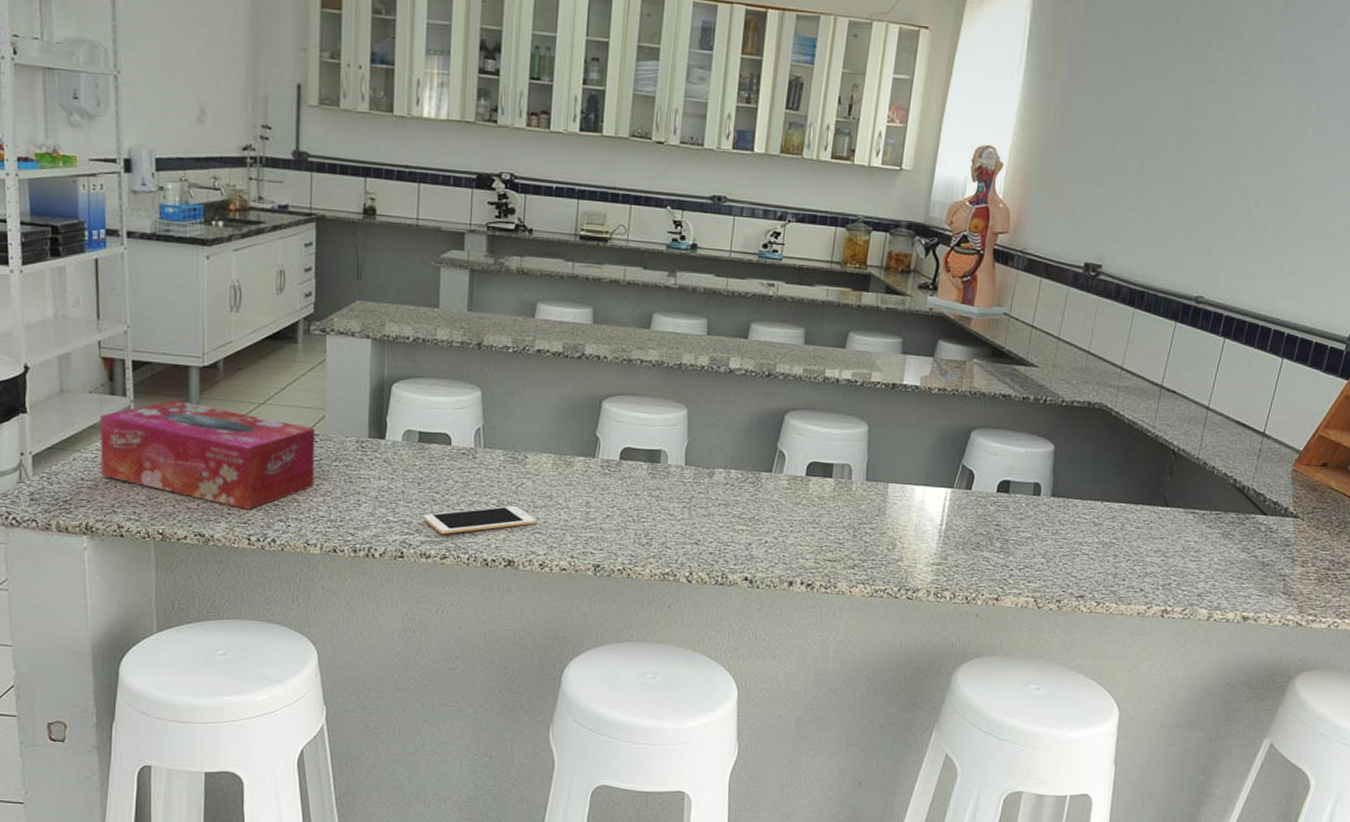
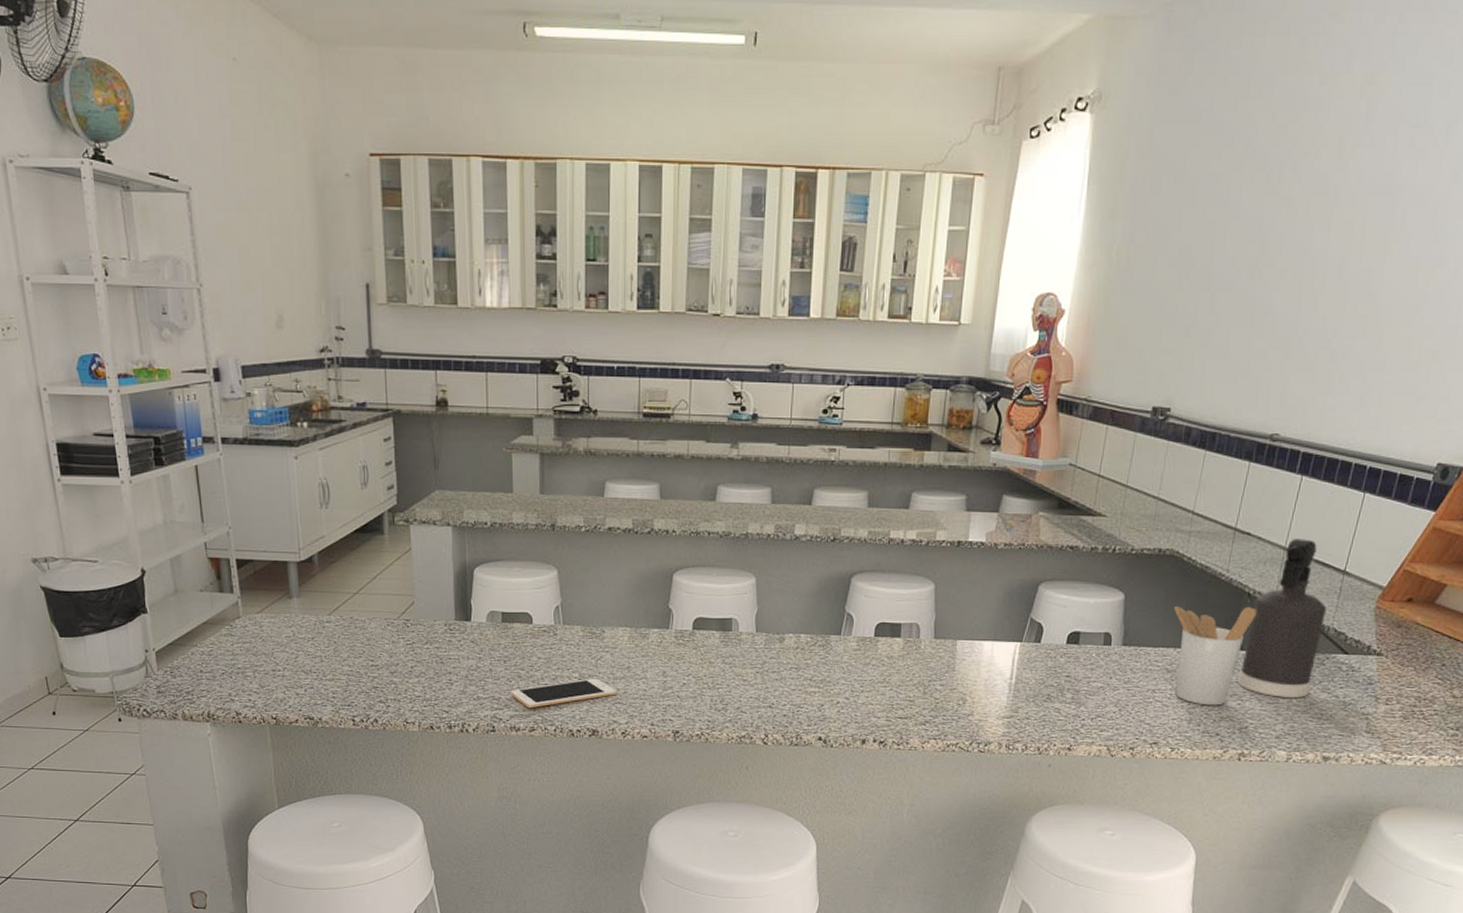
tissue box: present [100,400,315,510] -> none [212,595,409,693]
utensil holder: none [1101,460,1181,561] -> present [1174,606,1257,706]
spray bottle: none [1162,399,1247,556] -> present [1237,539,1327,698]

